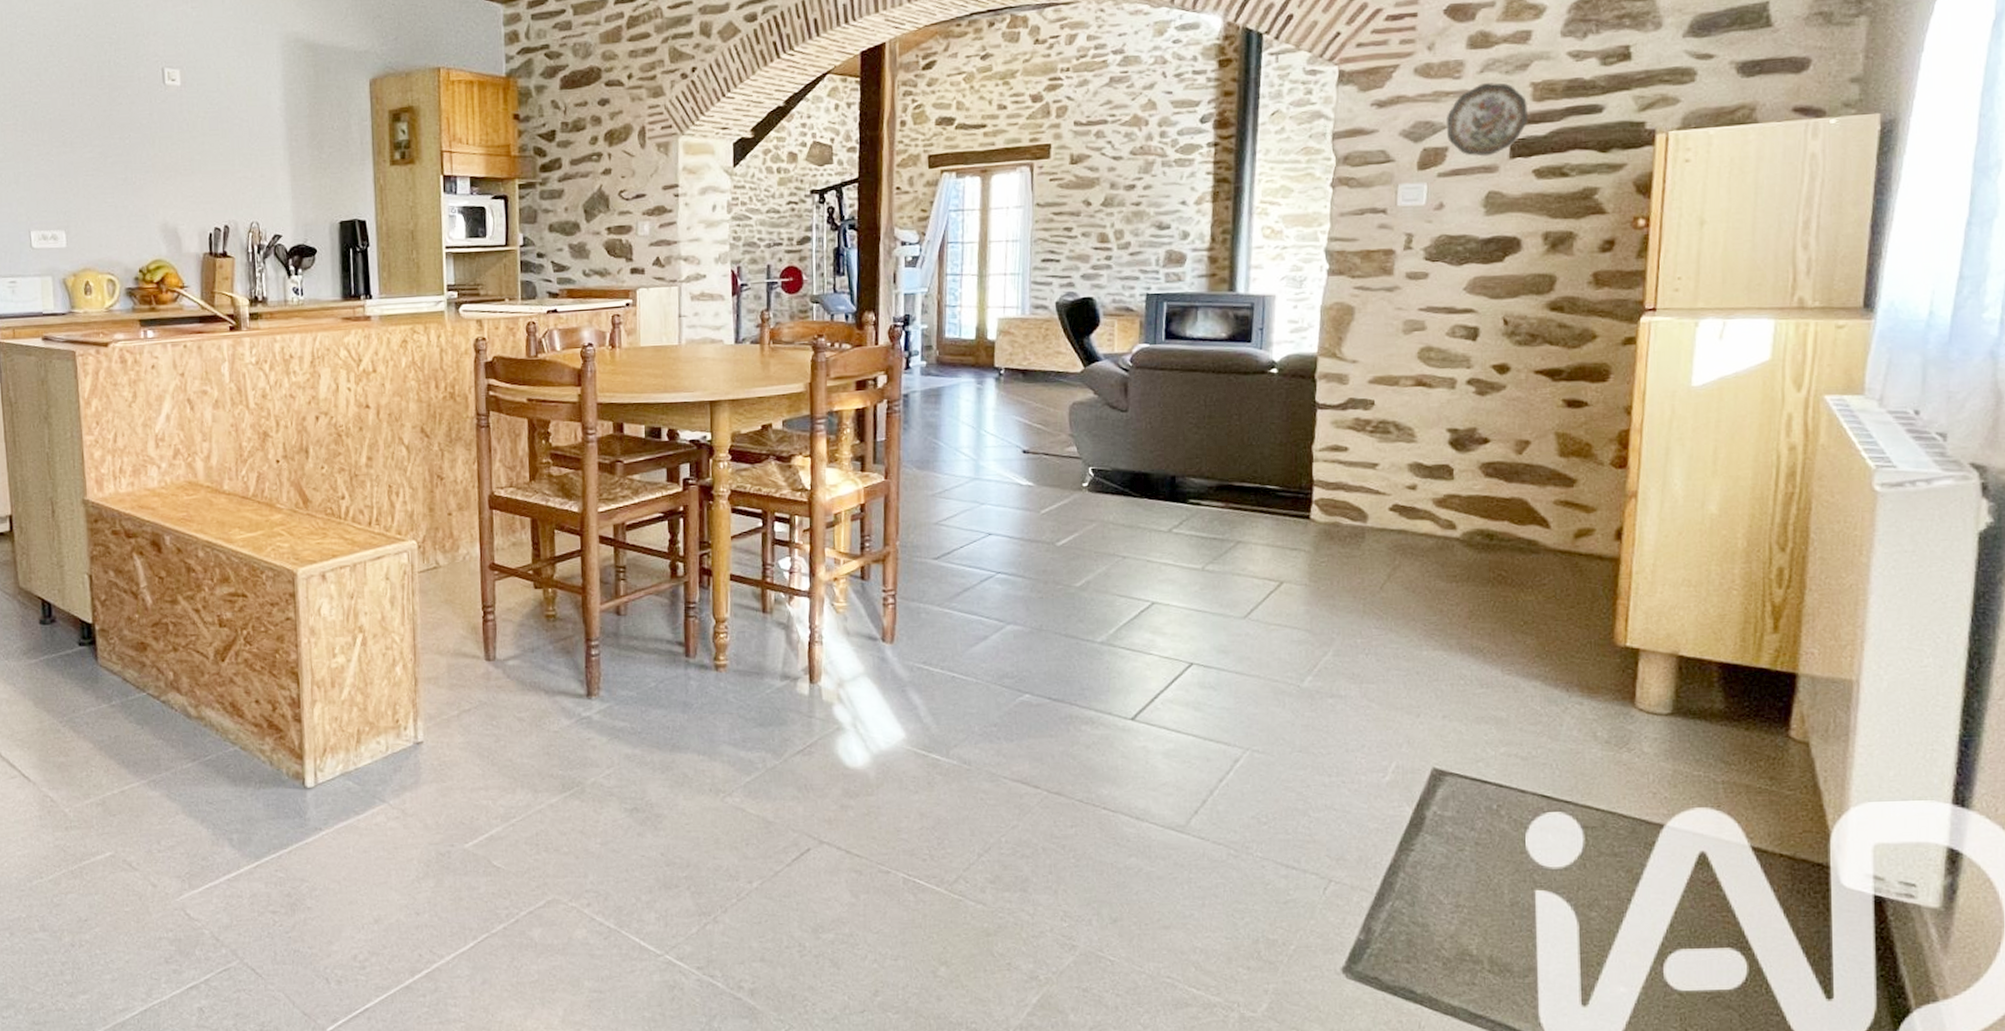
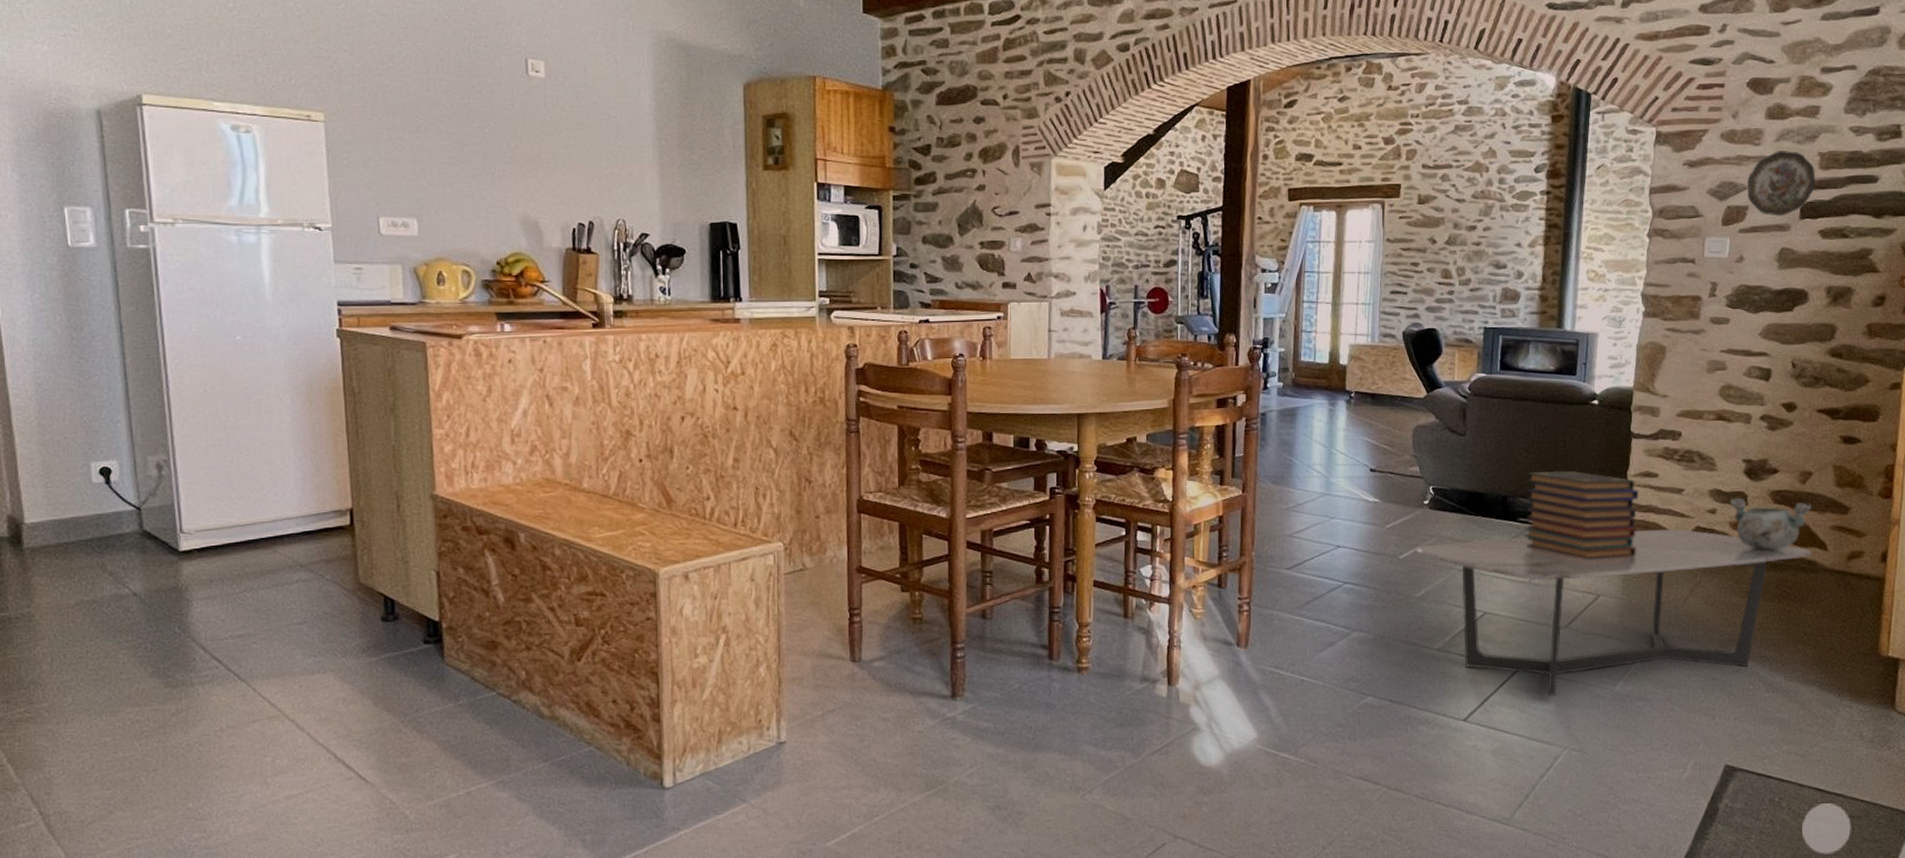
coffee table: none [1075,507,1531,693] -> present [1416,528,1812,697]
book stack: none [1195,446,1326,544] -> present [1524,470,1639,560]
decorative bowl: none [1432,471,1530,529] -> present [1729,497,1811,550]

